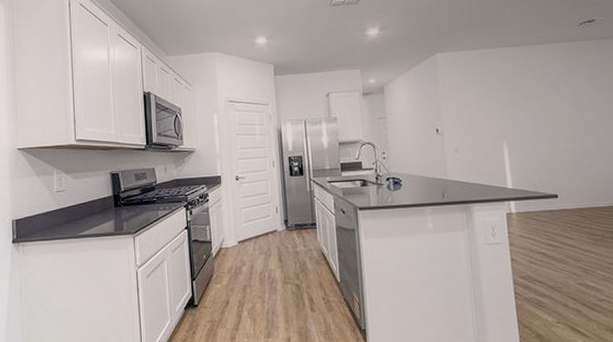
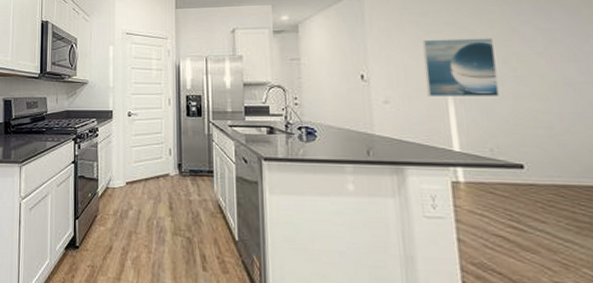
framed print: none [483,92,541,144] -> present [422,38,499,96]

